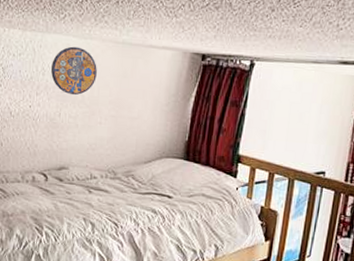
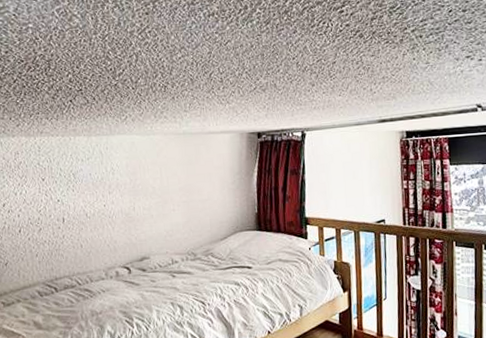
manhole cover: present [51,46,97,95] -> none [119,143,164,189]

